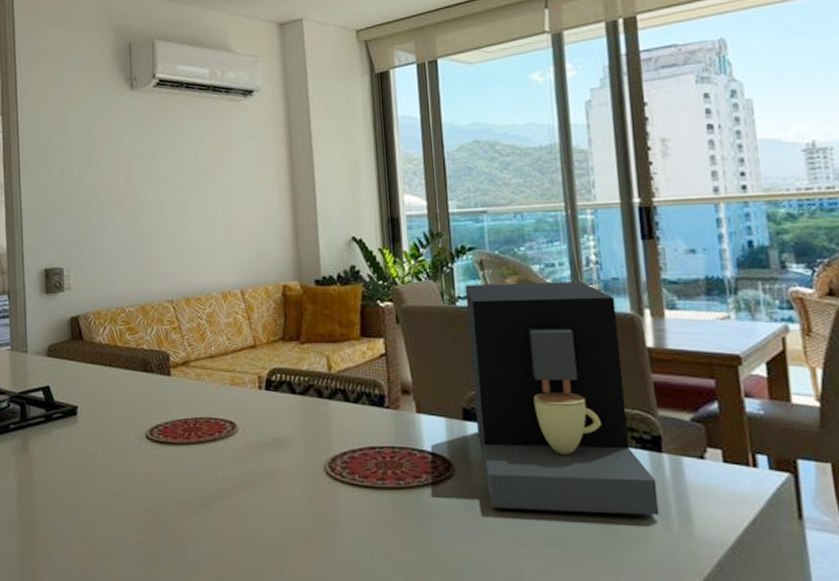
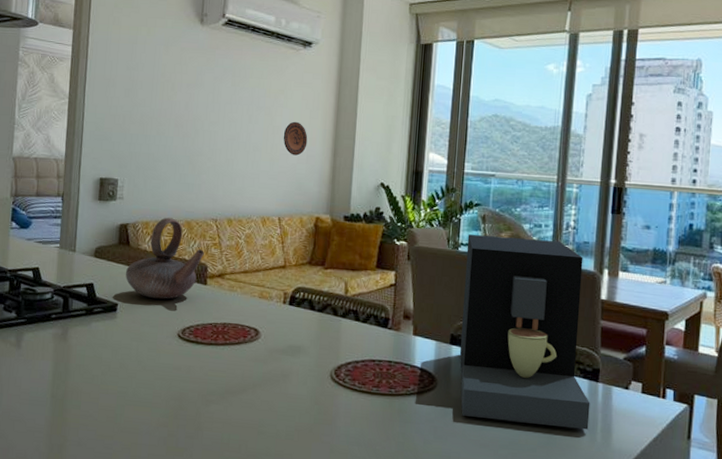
teapot: none [82,304,164,398] -> present [126,217,204,299]
decorative plate: none [234,180,262,218] -> present [283,121,308,156]

